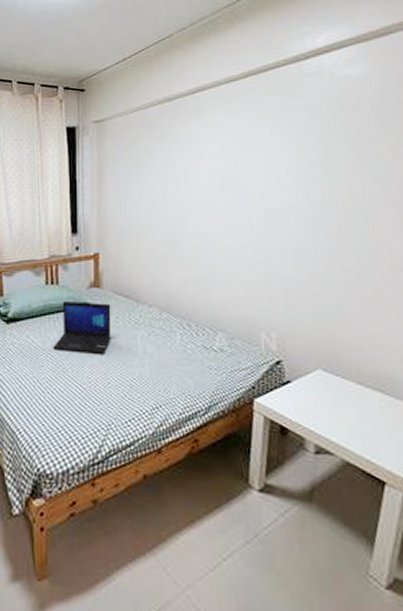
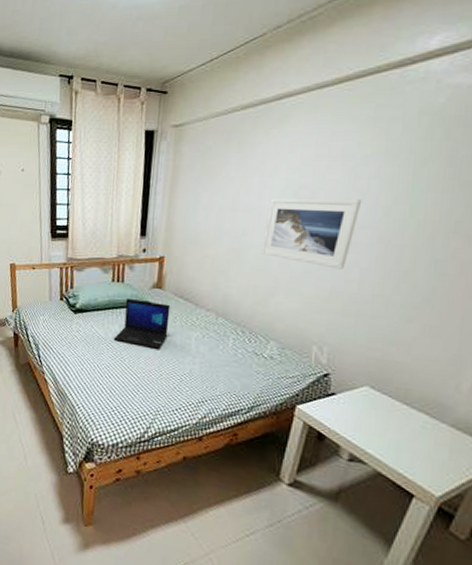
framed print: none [195,183,284,252] -> present [260,198,362,270]

